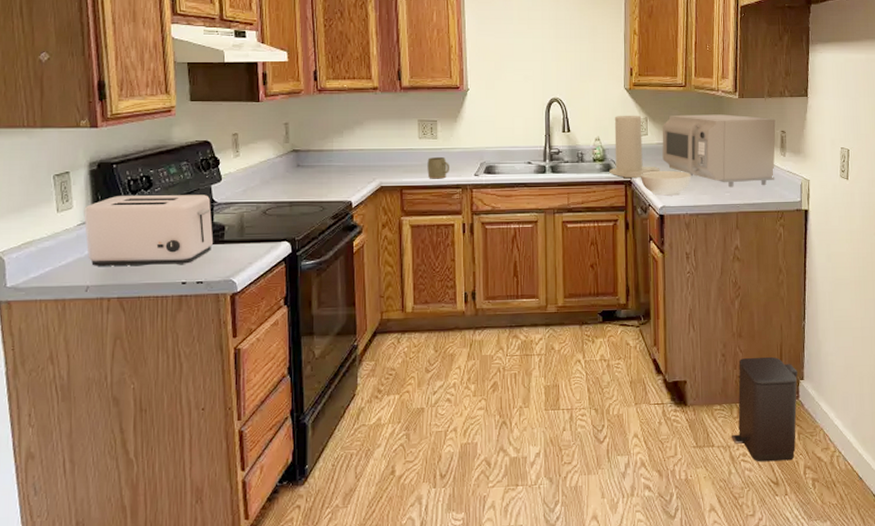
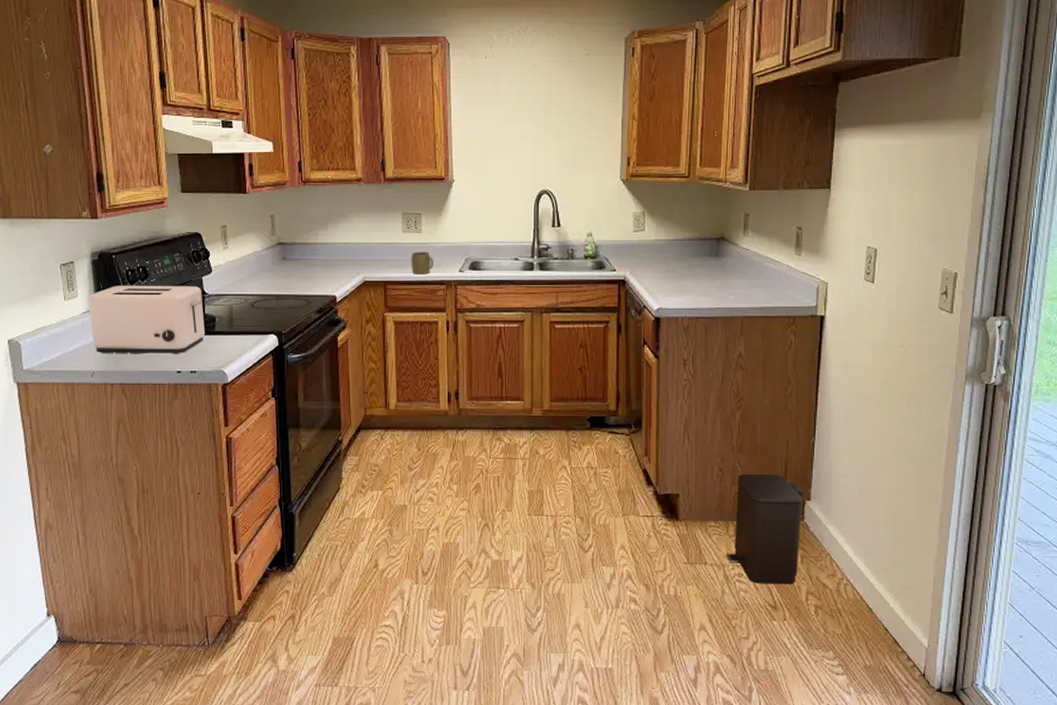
paper towel: present [609,115,660,178] -> none [602,208,658,277]
bowl: present [641,170,692,196] -> none [636,269,692,297]
microwave: present [662,114,776,188] -> none [660,208,791,290]

